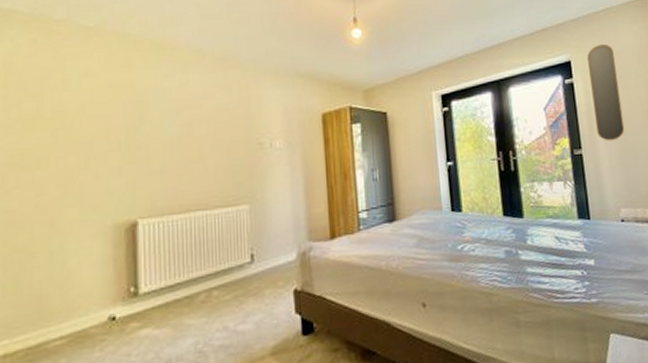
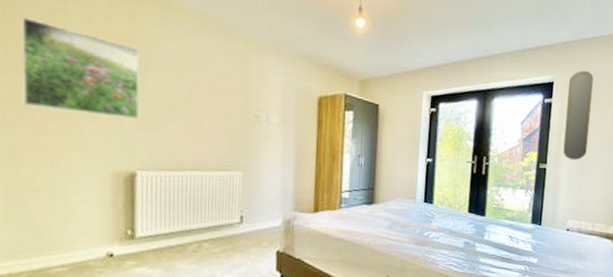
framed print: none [22,80,138,167] -> present [21,17,140,119]

